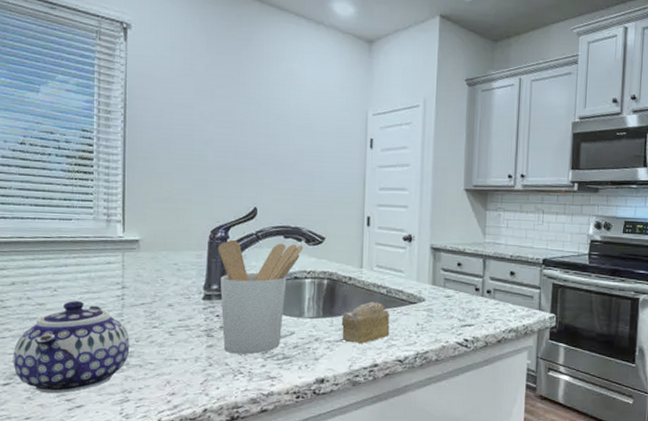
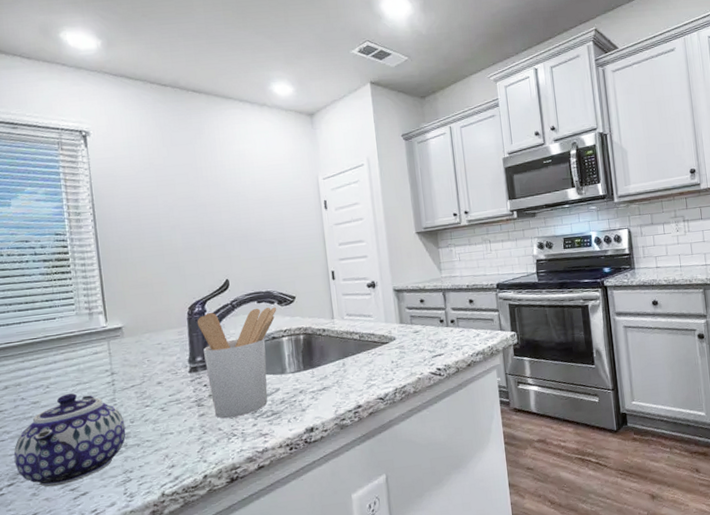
cake slice: present [341,302,390,345] -> none [321,348,368,390]

